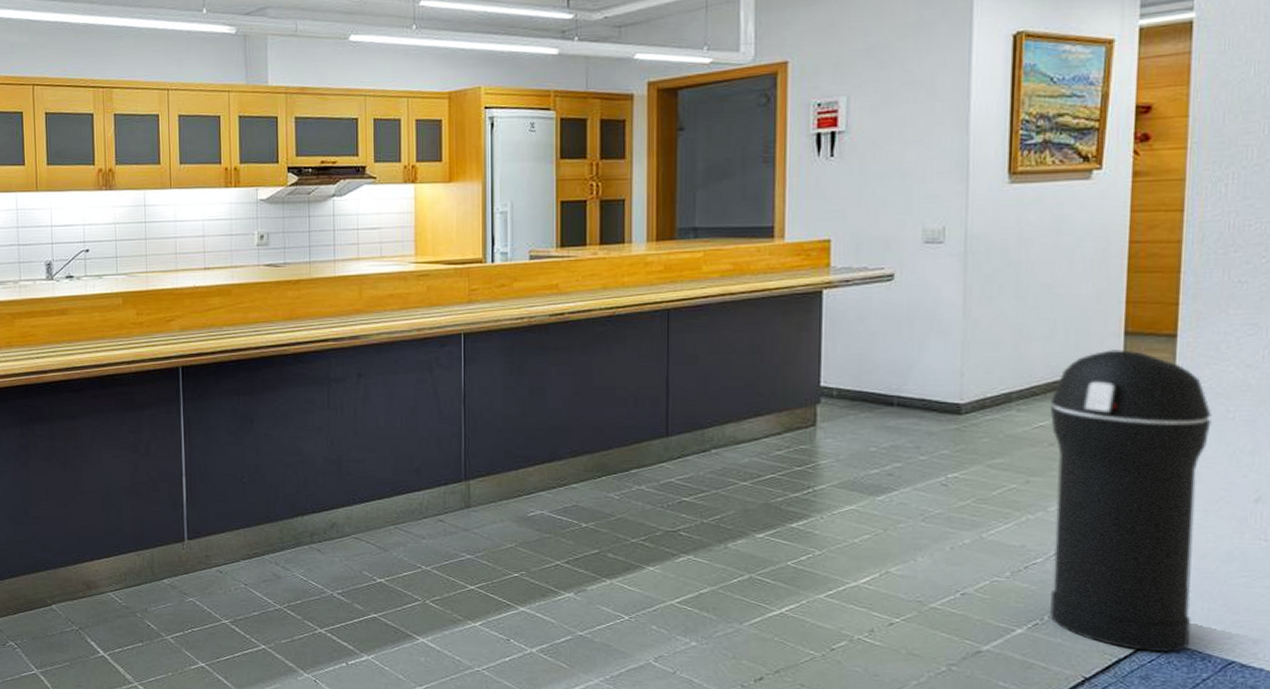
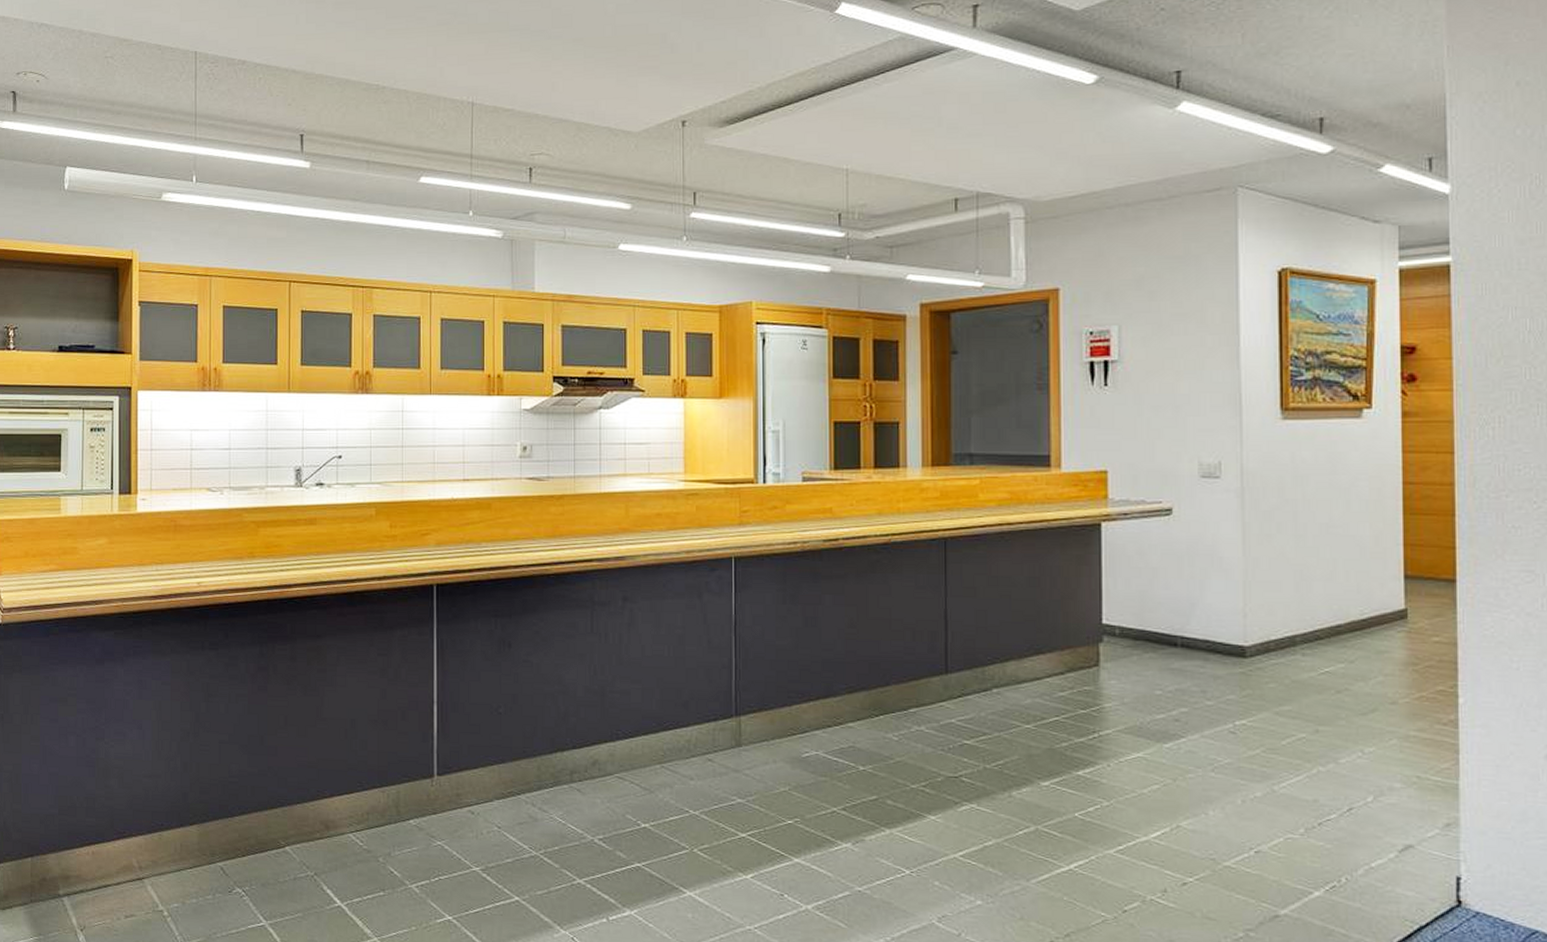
trash can: present [1049,350,1212,652] -> none [1334,593,1496,920]

